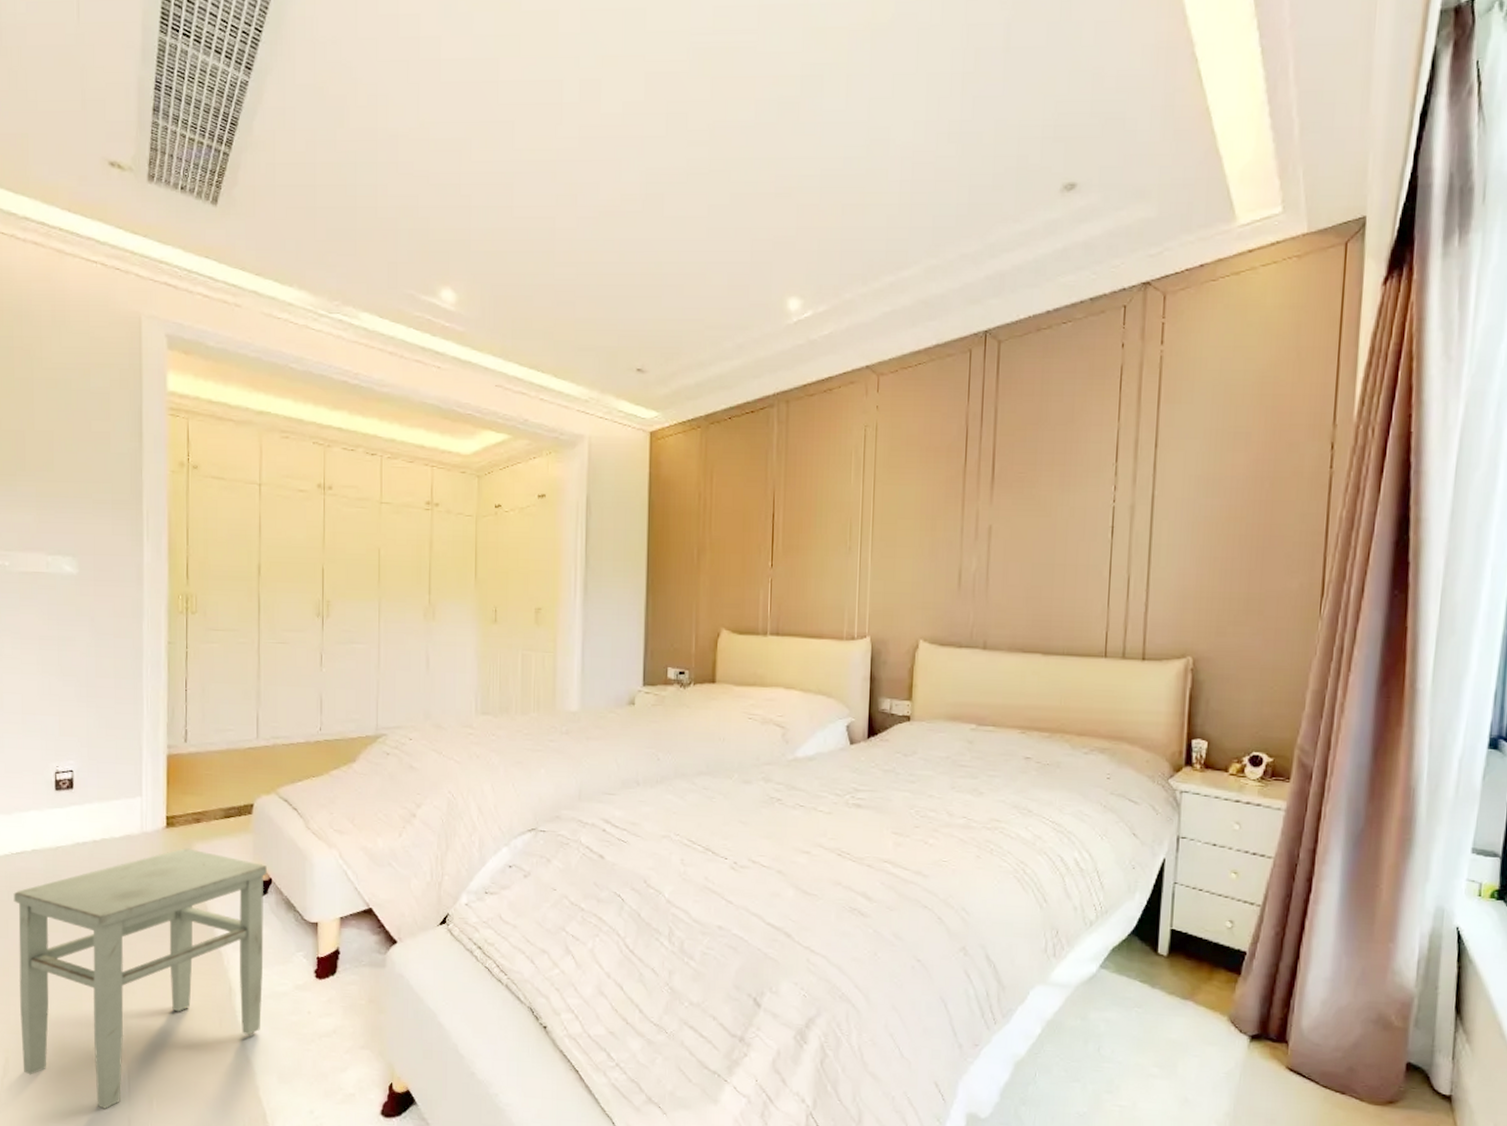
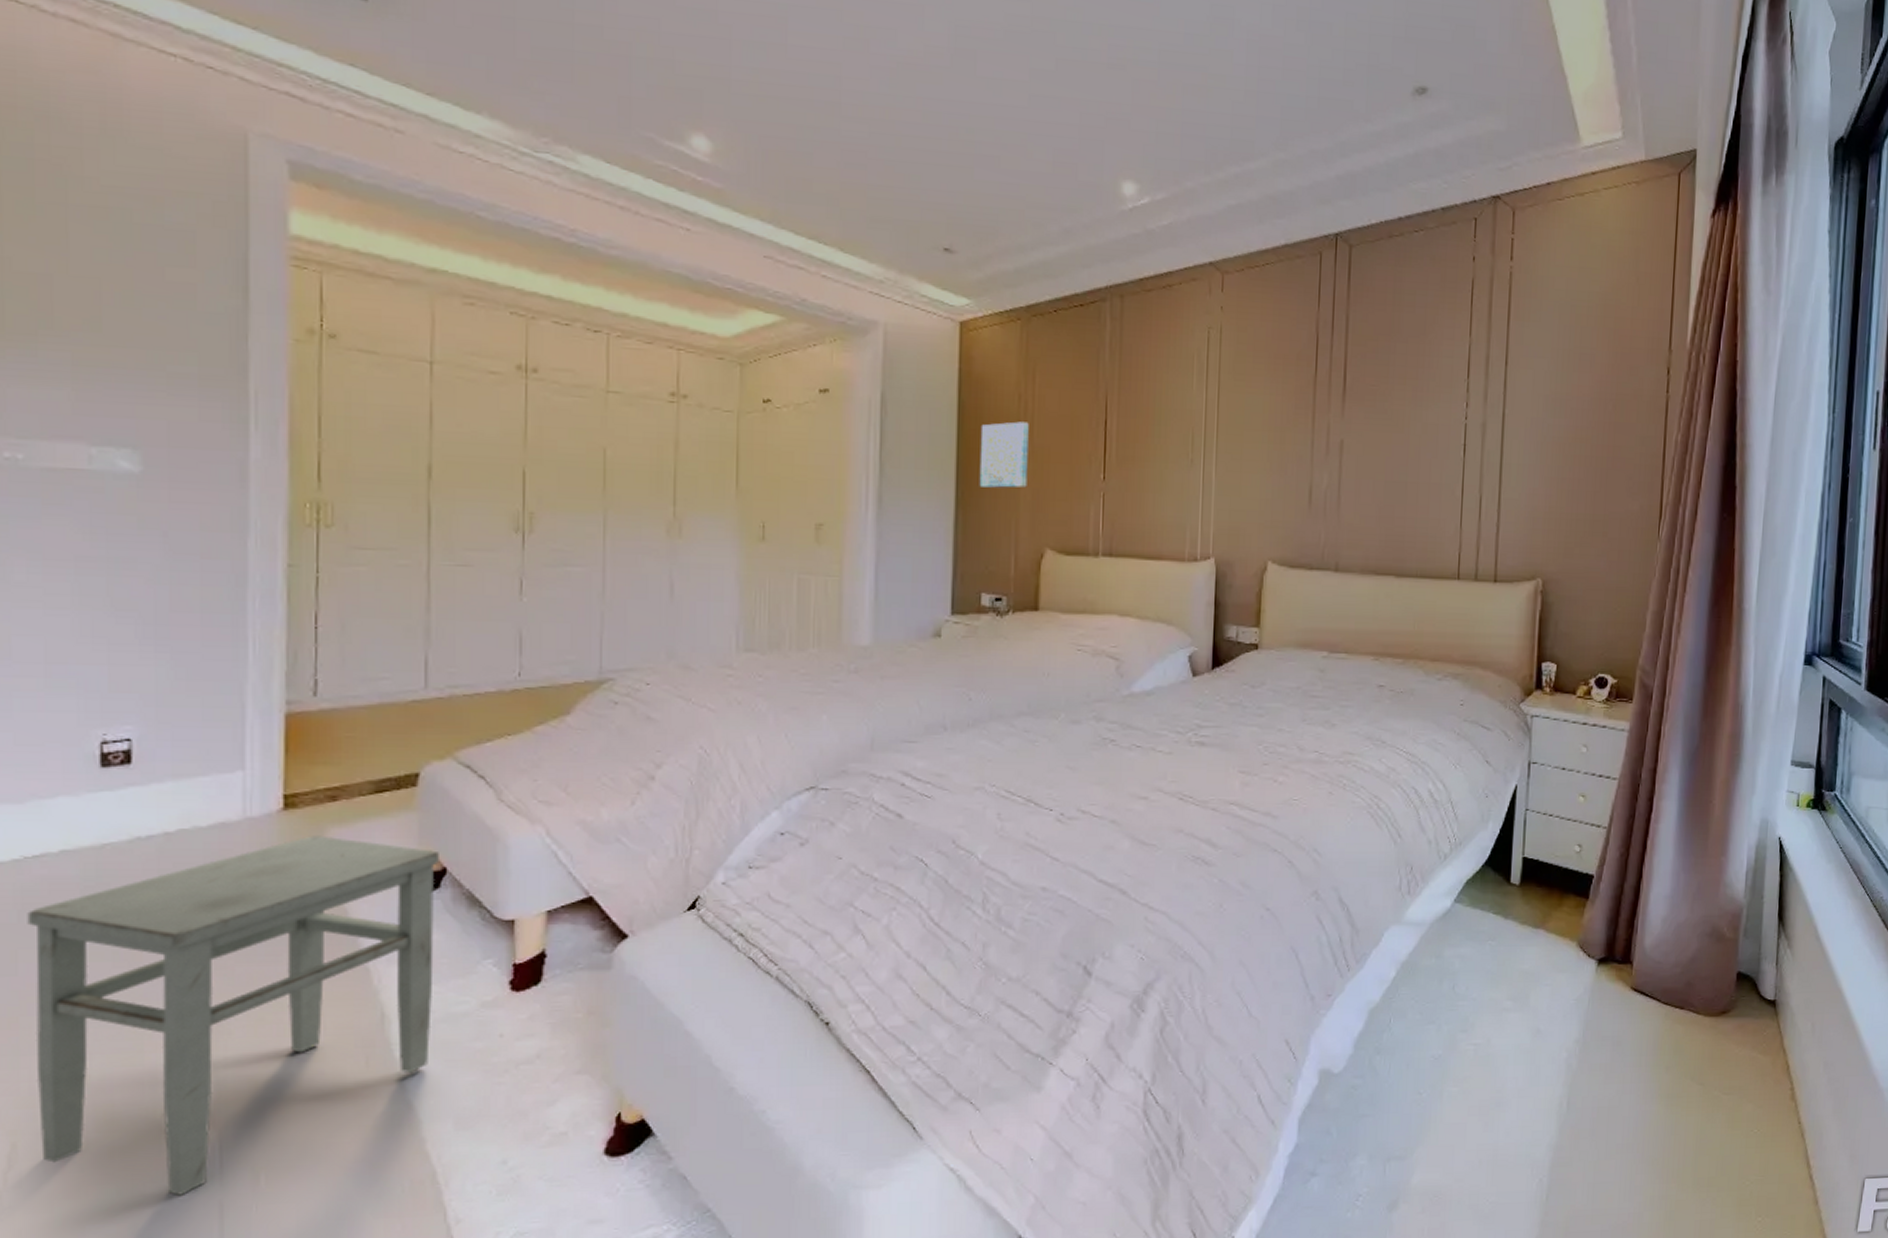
wall art: none [666,517,707,576] -> present [979,421,1029,488]

